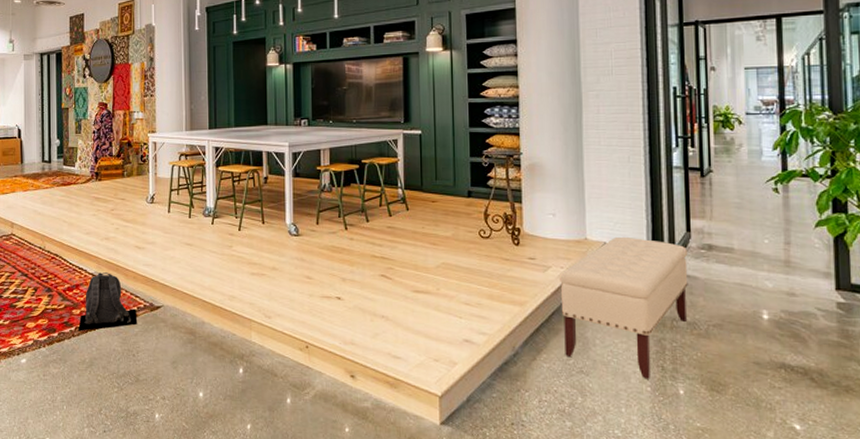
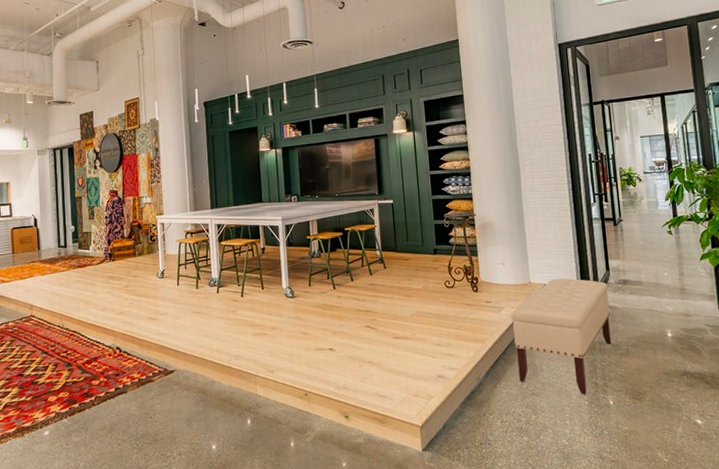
backpack: present [78,272,138,332] -> none [98,344,153,400]

